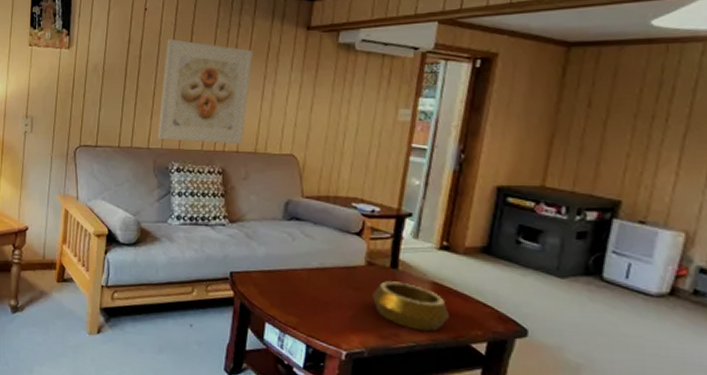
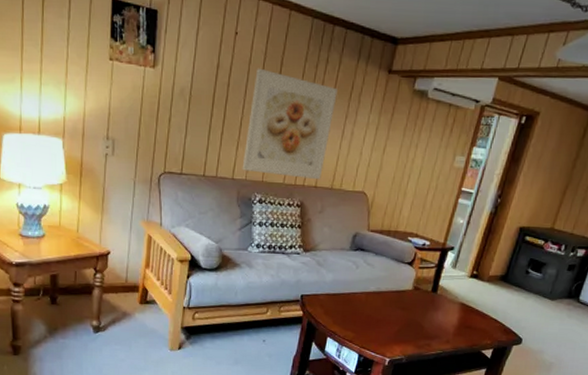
decorative bowl: present [372,281,449,332] -> none [415,303,470,342]

